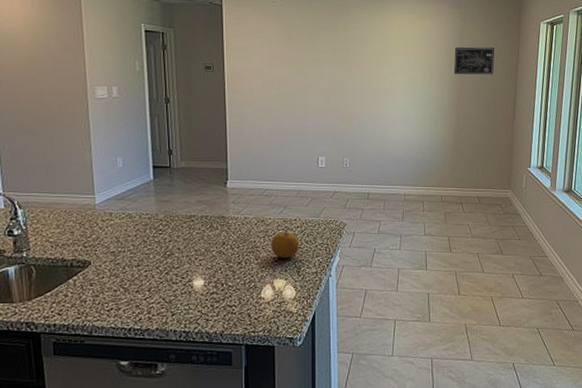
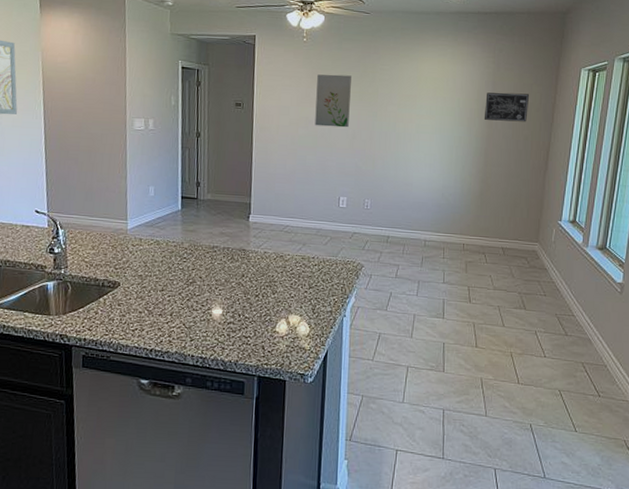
fruit: present [271,228,299,259] -> none [288,265,316,296]
wall art: none [289,34,323,87] -> present [315,74,351,128]

